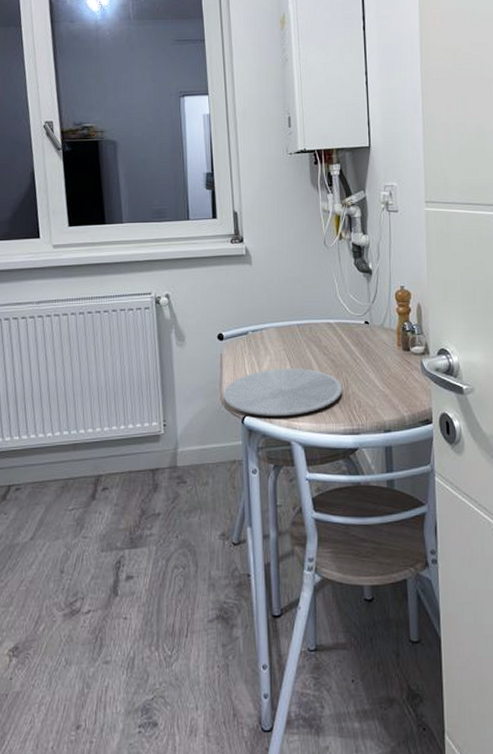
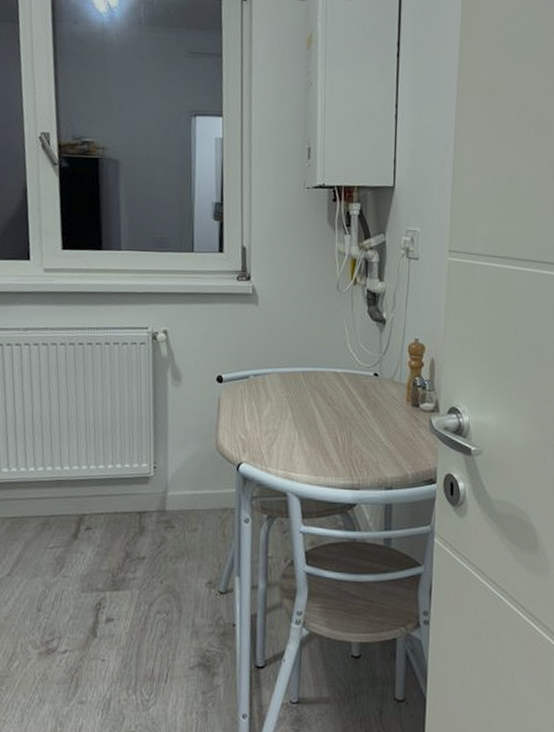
plate: present [223,368,343,416] -> none [219,416,345,466]

